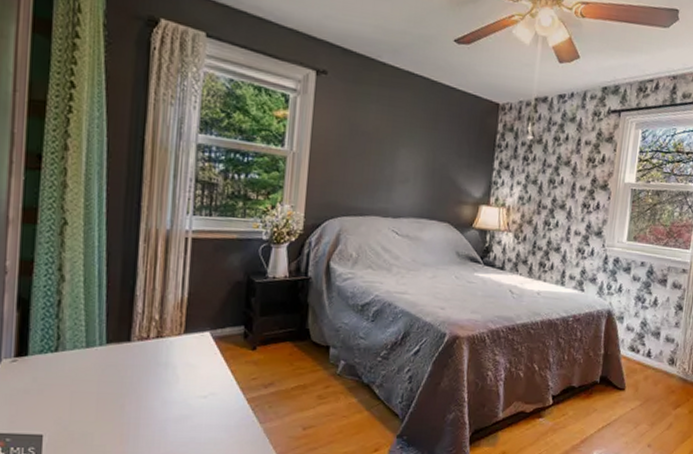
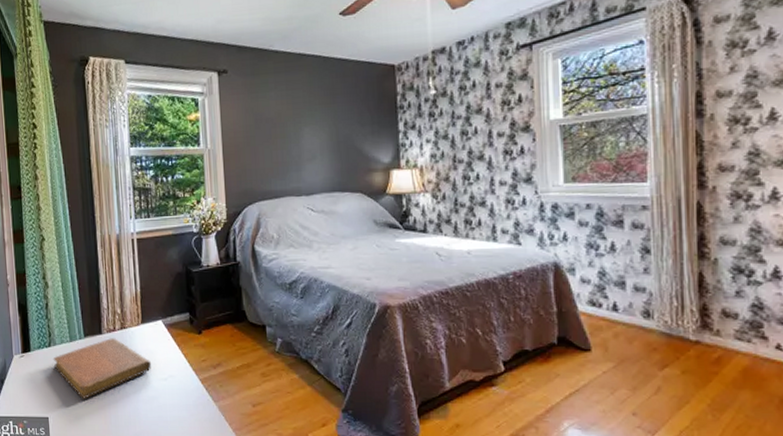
notebook: none [58,347,191,415] -> present [53,338,152,399]

